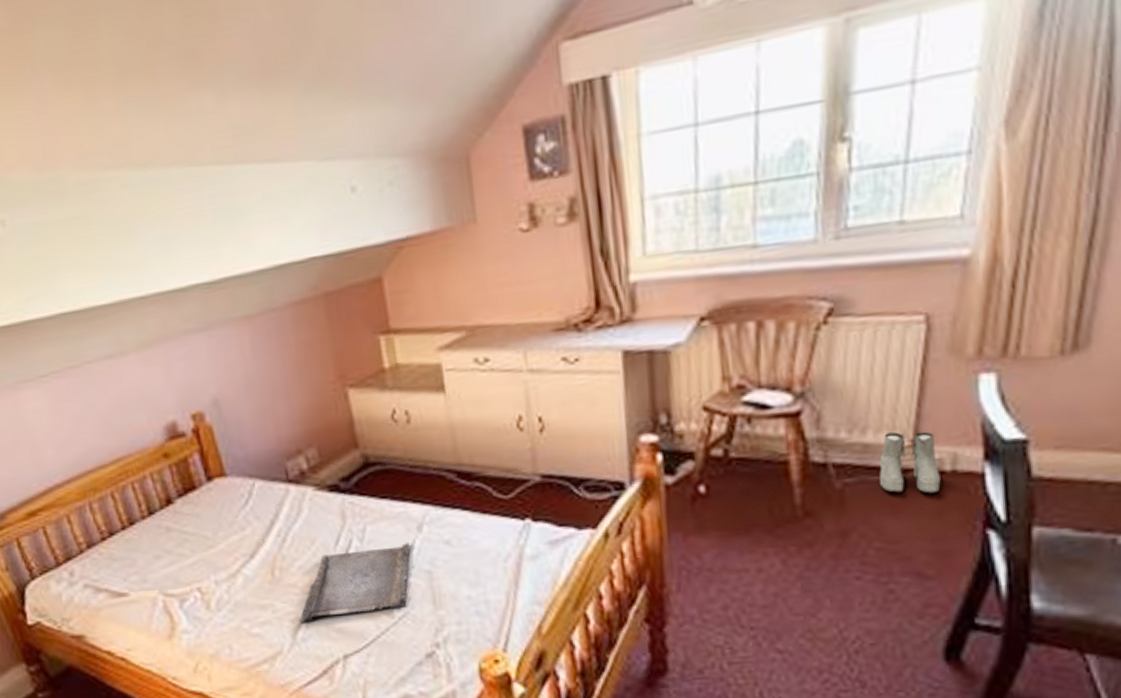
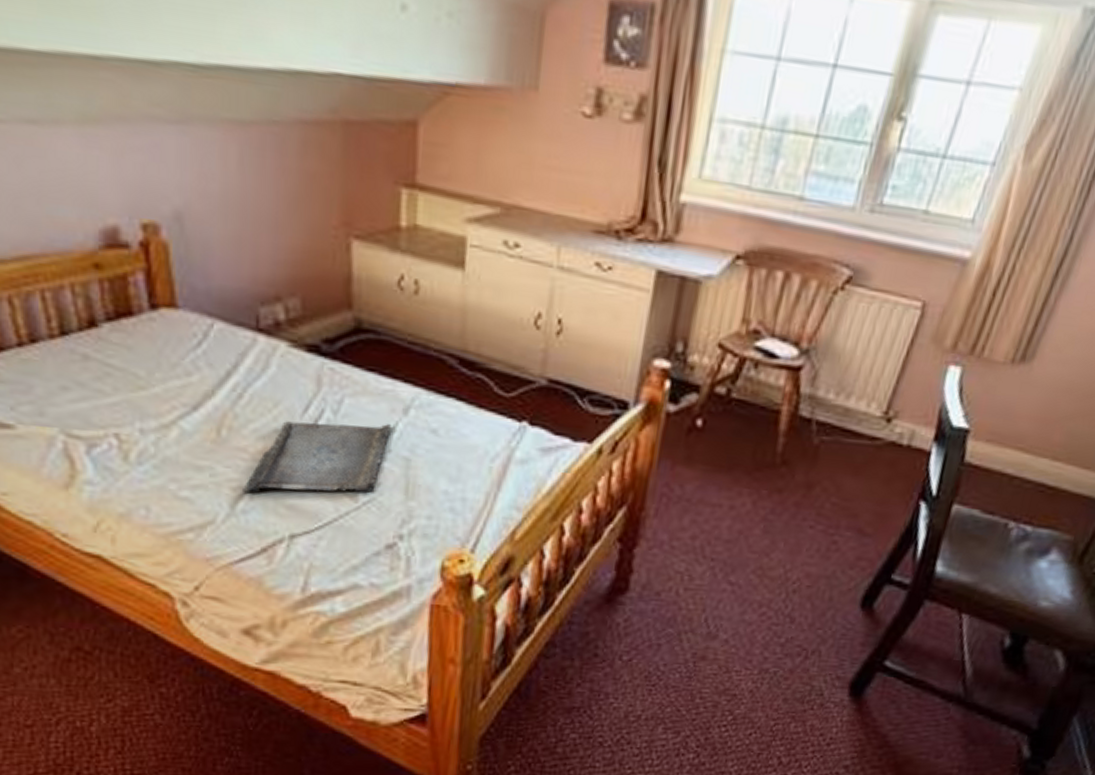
boots: present [879,431,941,494] -> none [849,402,903,463]

